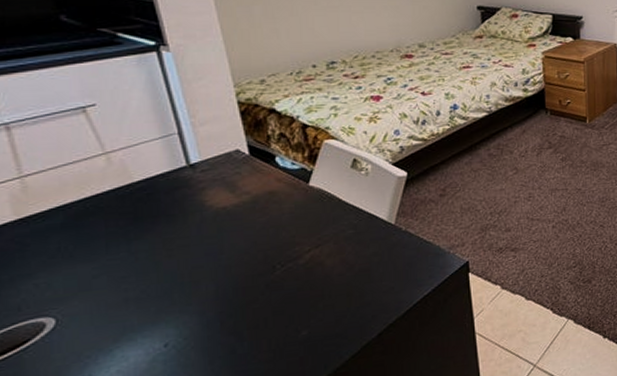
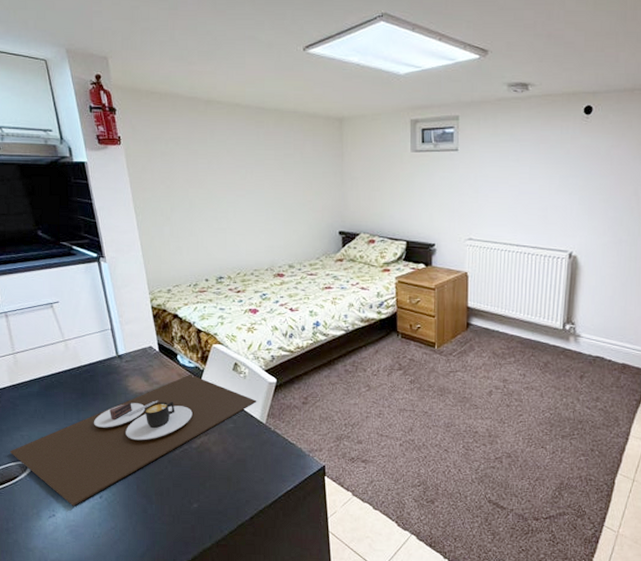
place setting: none [14,177,383,365] -> present [9,374,257,506]

